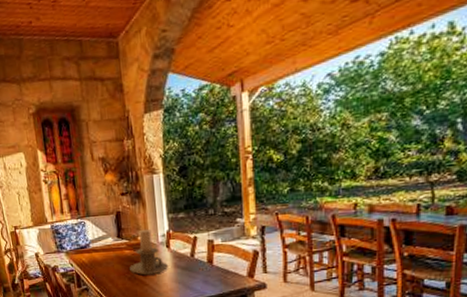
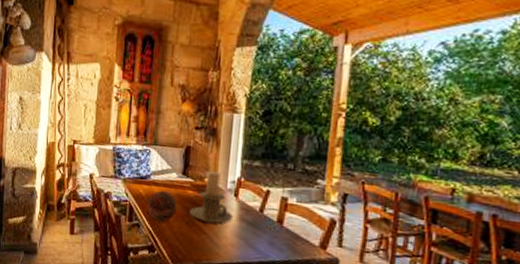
decorative ball: none [91,254,119,283] -> present [148,190,177,222]

